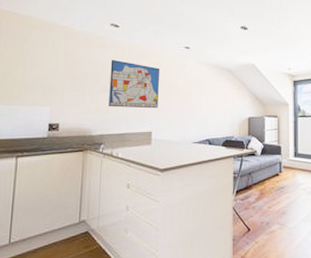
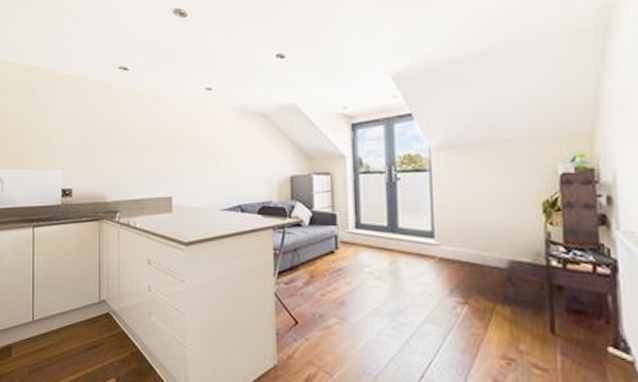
wall art: present [109,59,160,109] -> none [122,110,178,168]

